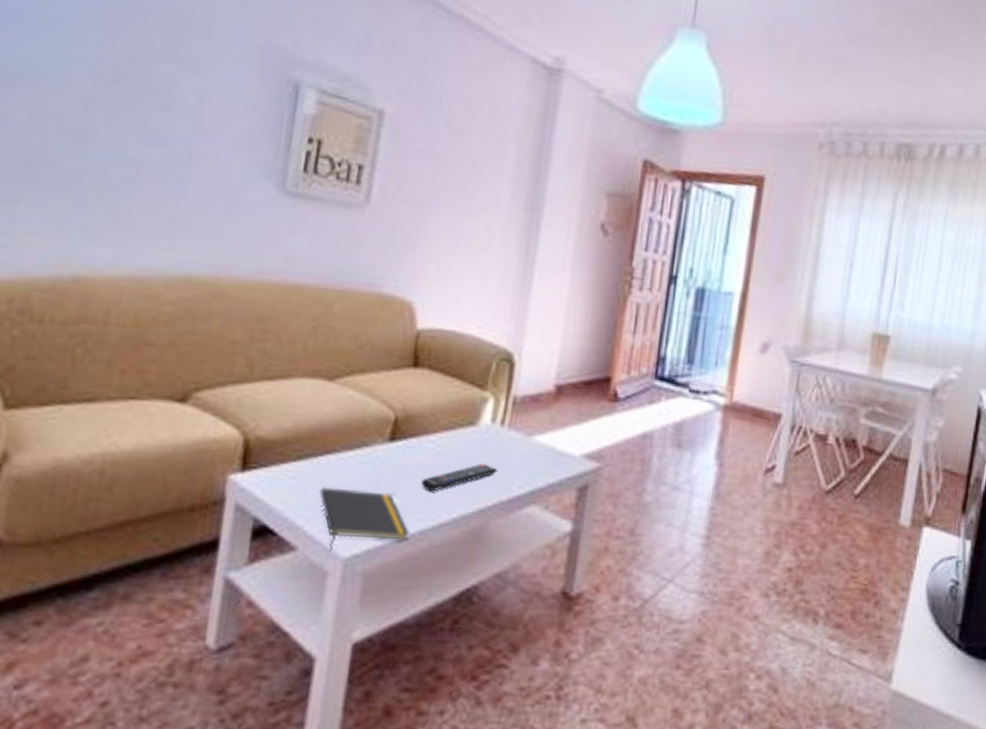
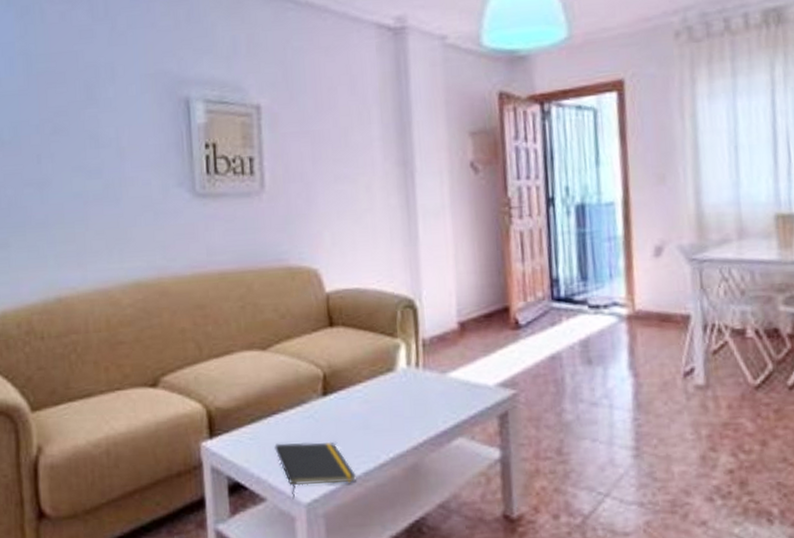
remote control: present [420,463,498,492] -> none [356,404,422,437]

